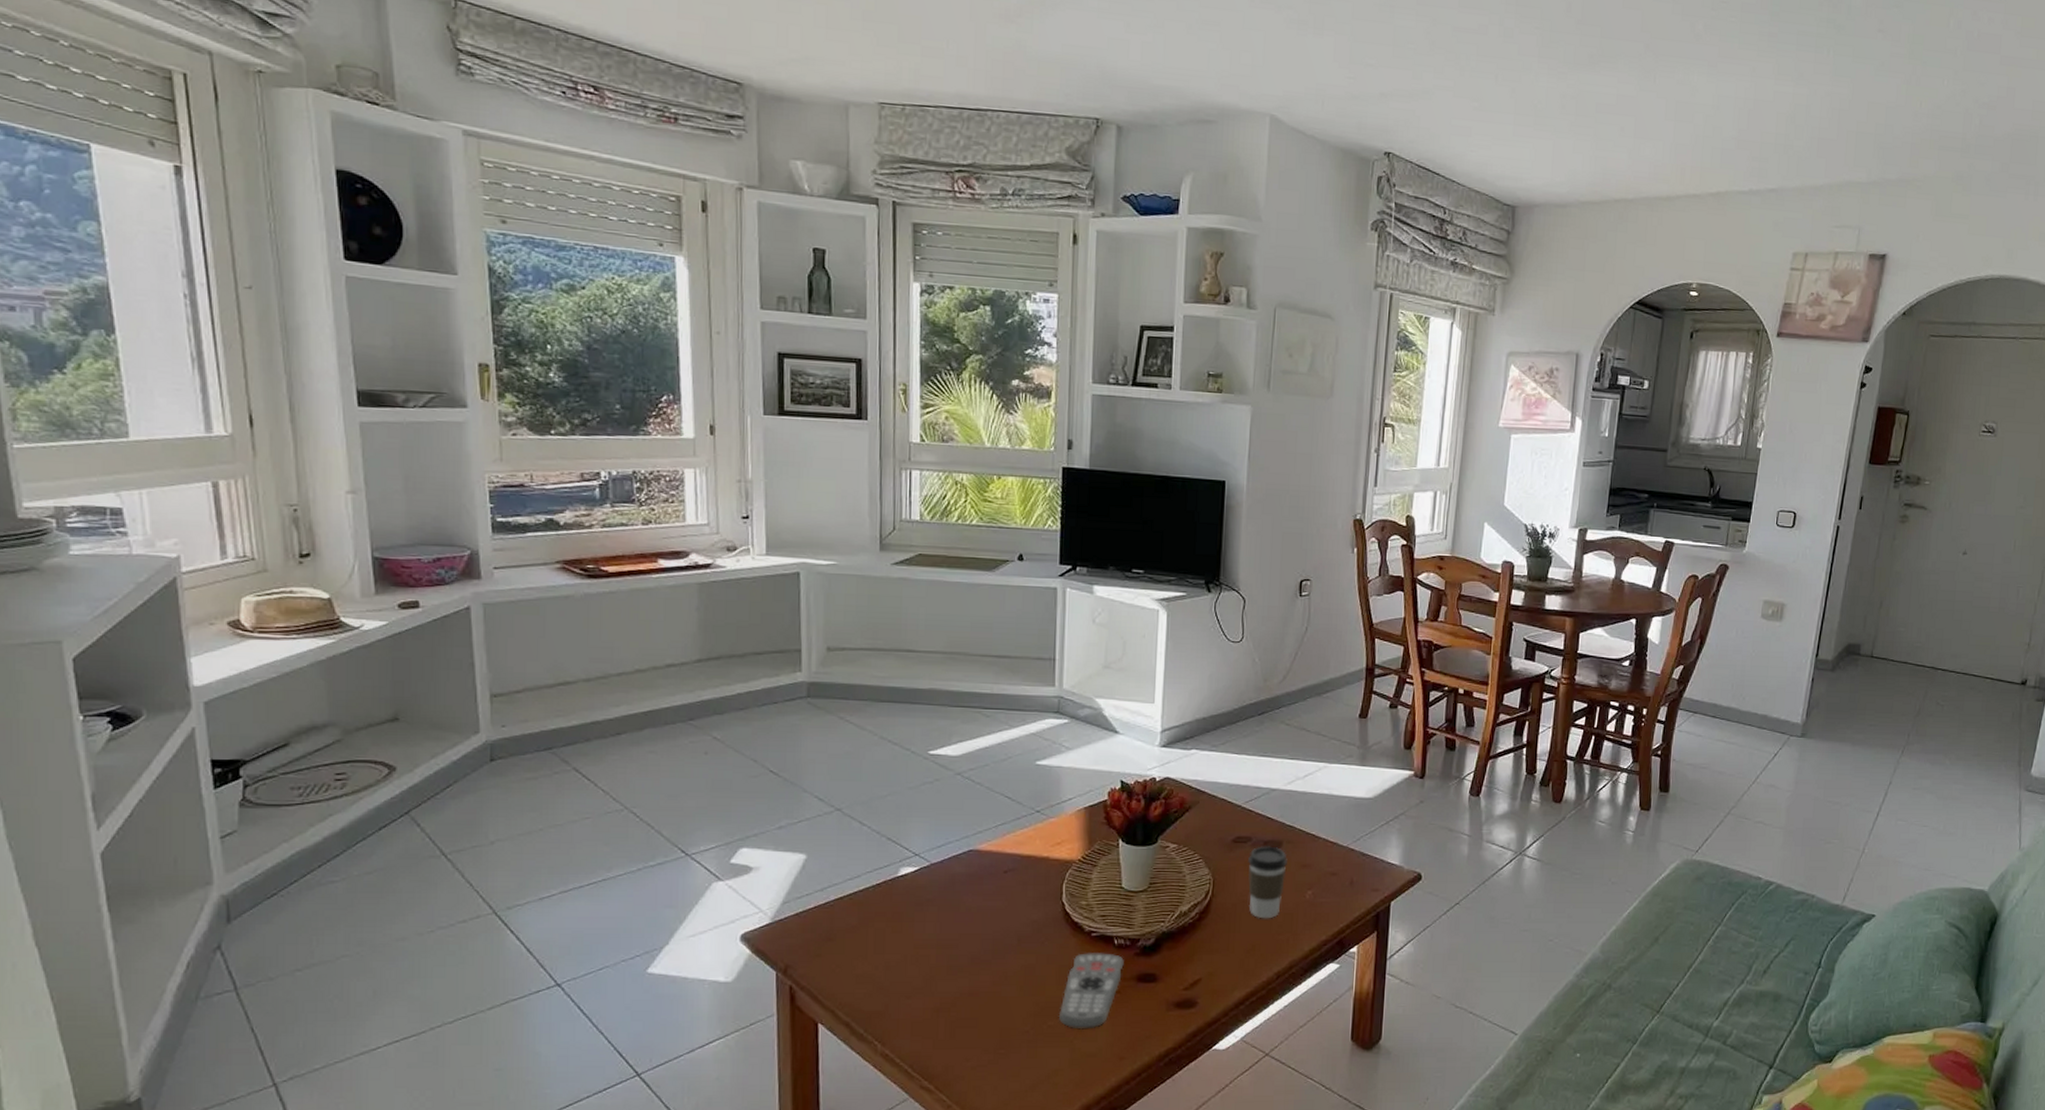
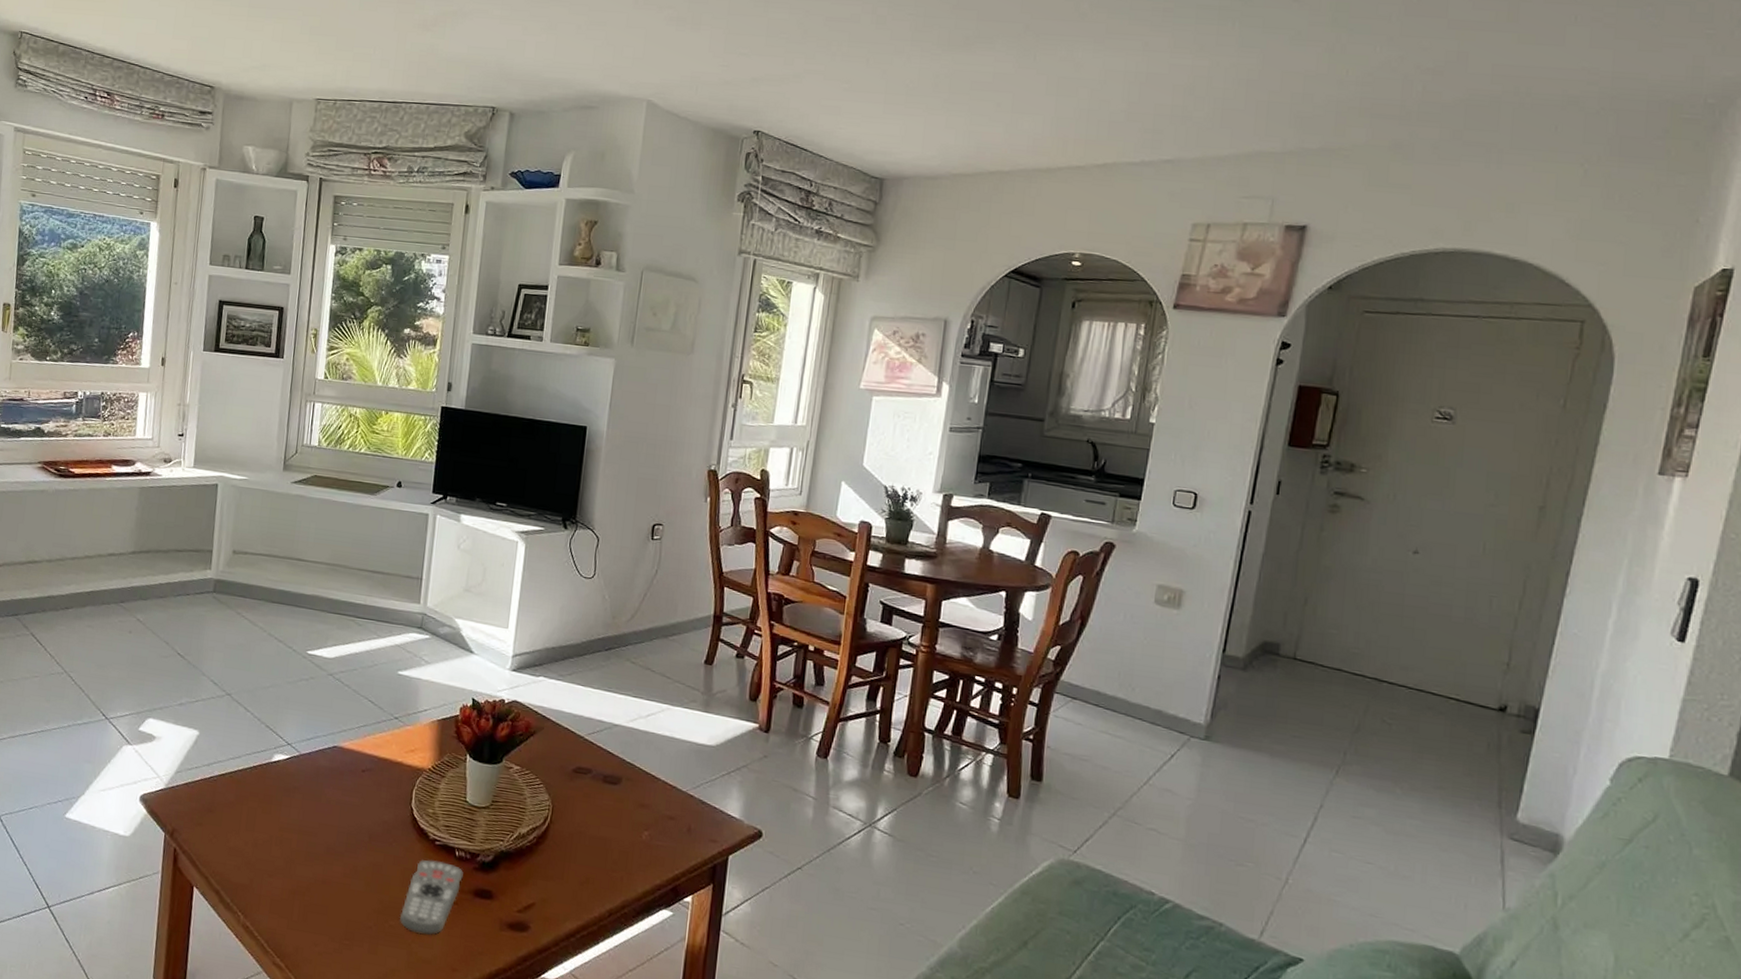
coffee cup: present [1248,846,1287,919] -> none [585,779,626,854]

